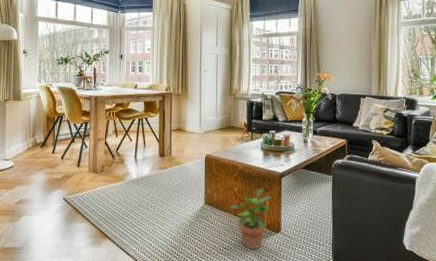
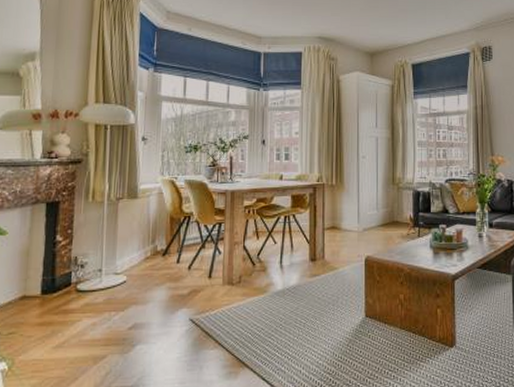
potted plant: present [229,188,271,249] -> none [395,294,444,369]

